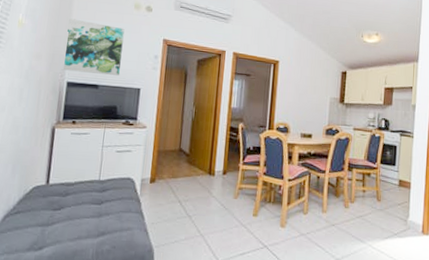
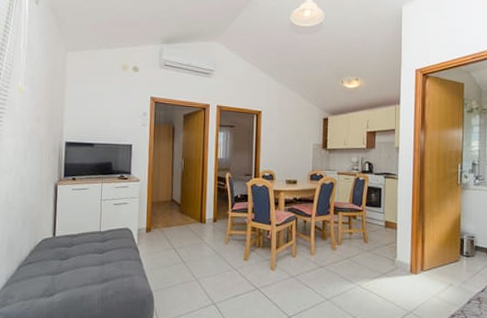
wall art: present [61,18,125,76] -> none [59,83,114,134]

